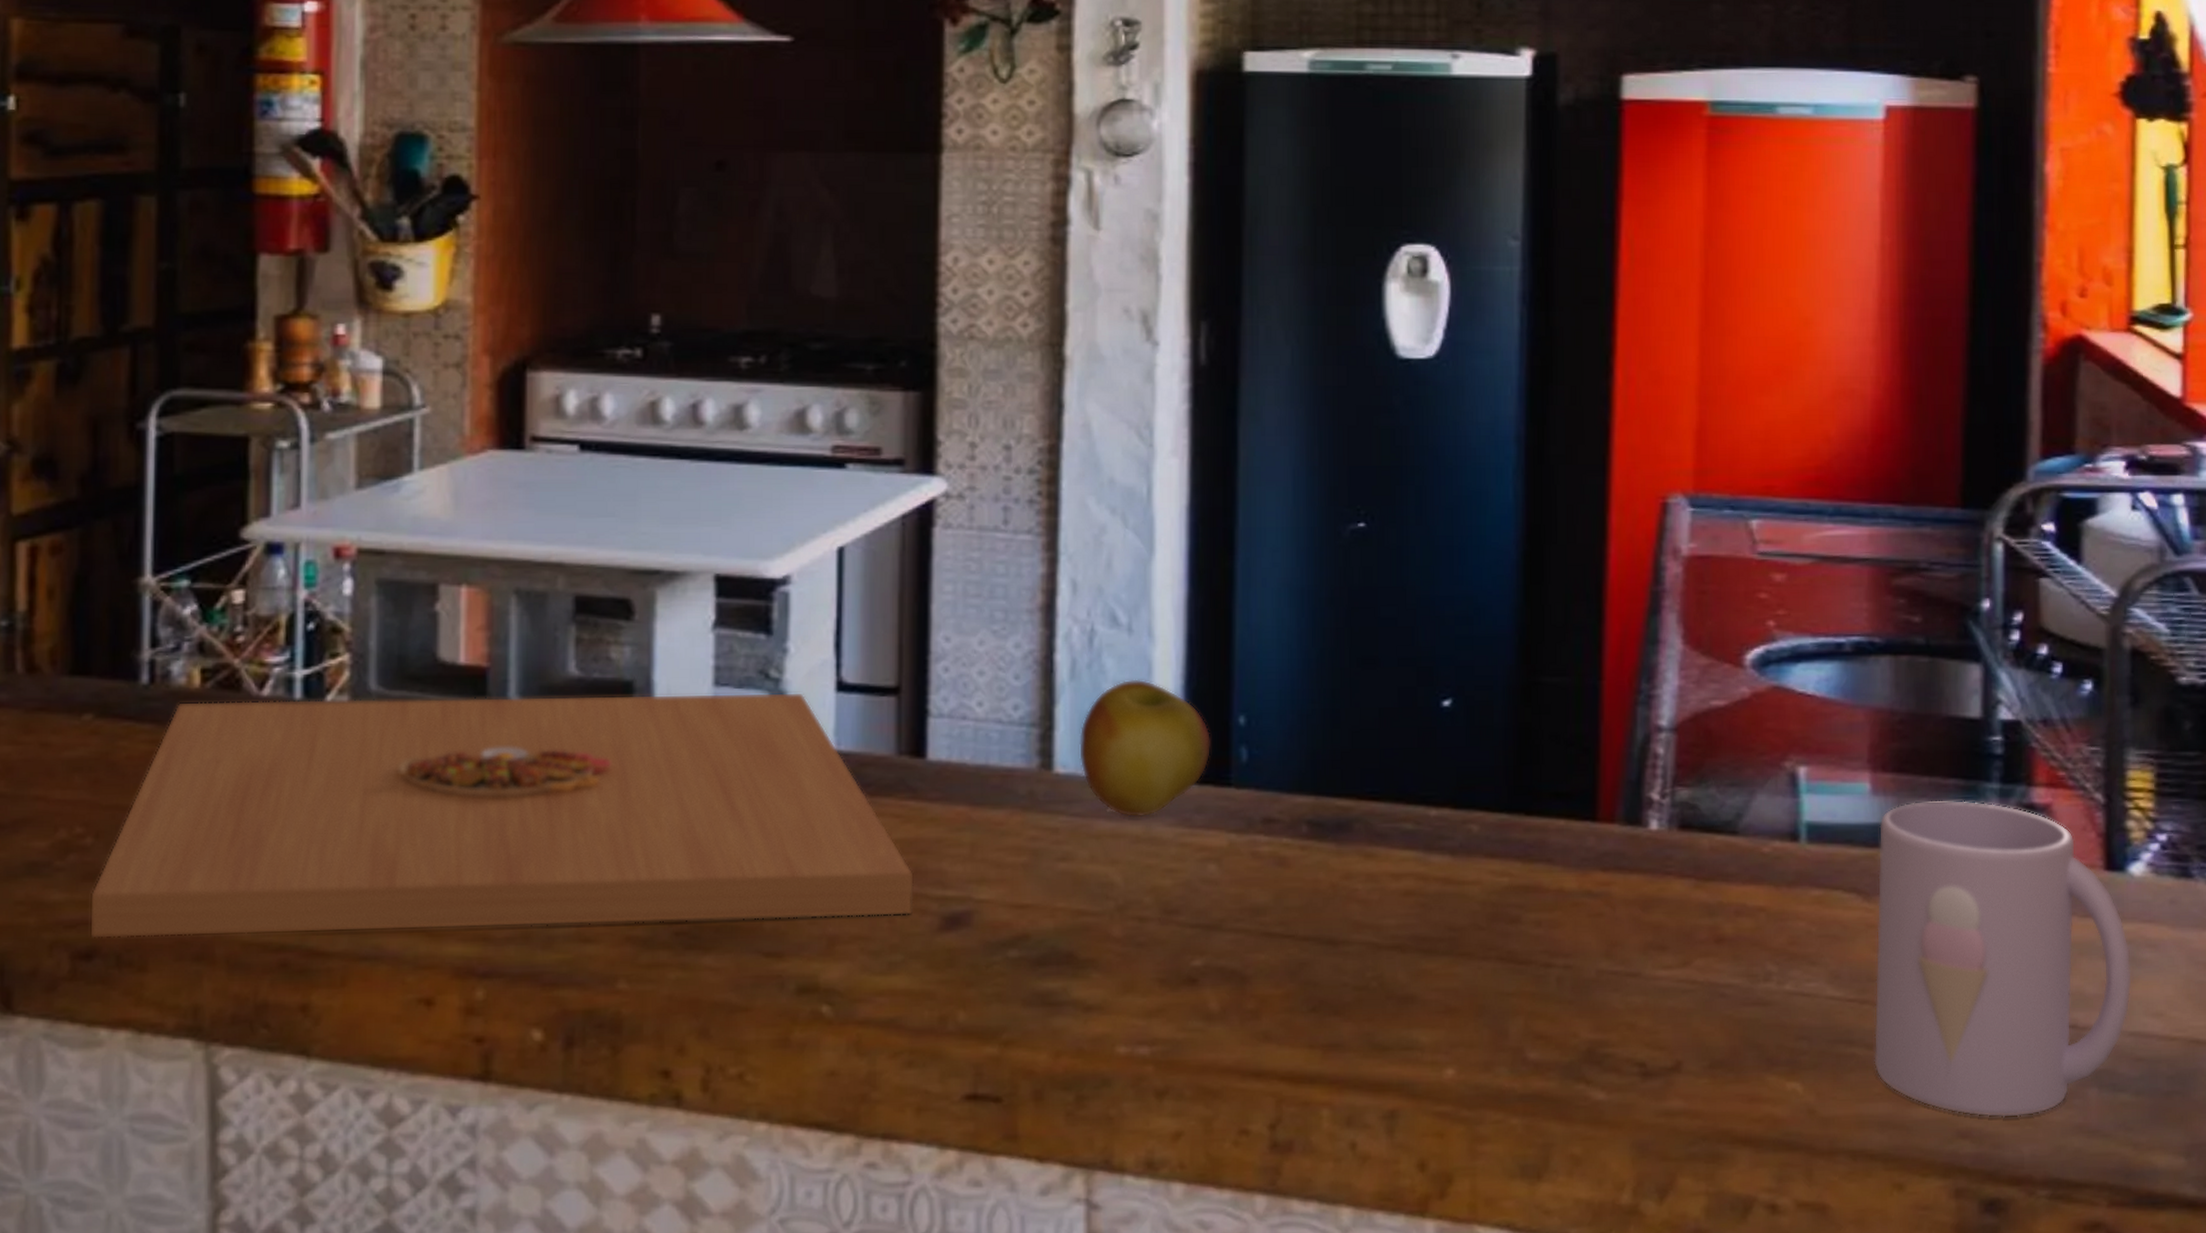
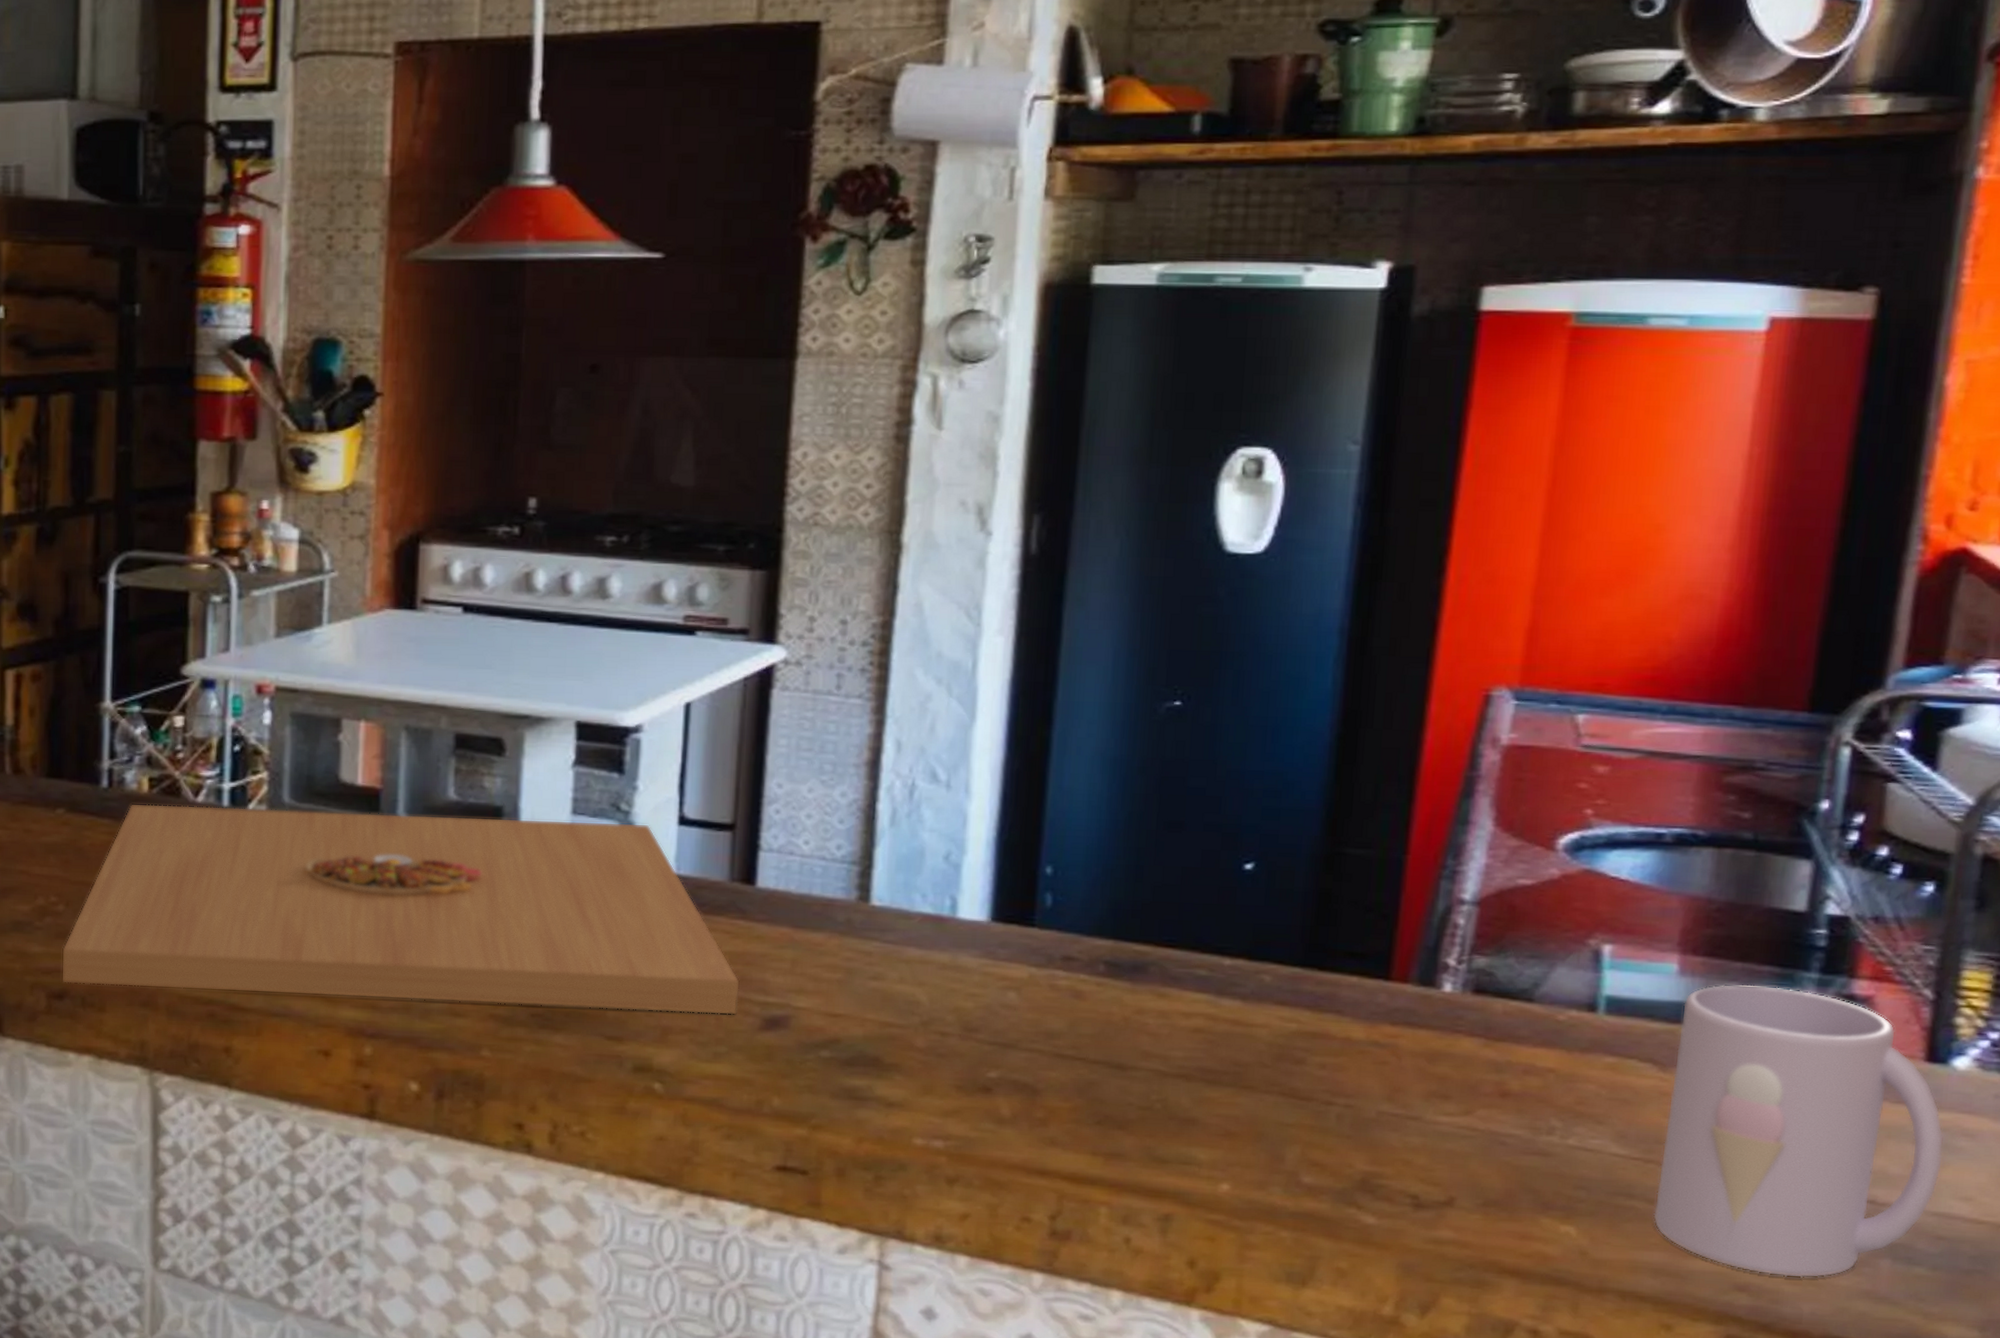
apple: present [1079,679,1212,818] -> none [894,829,1019,948]

